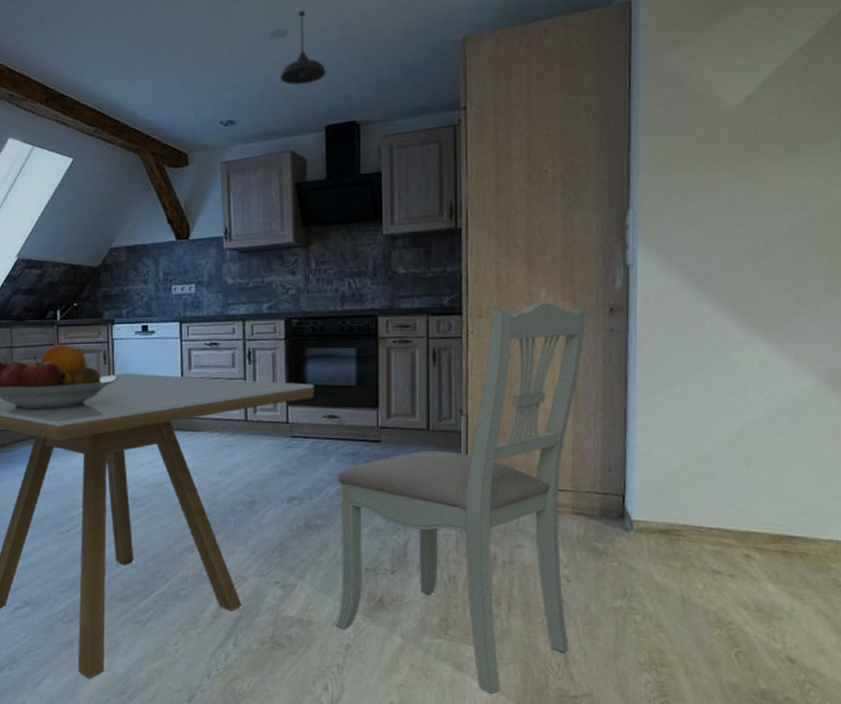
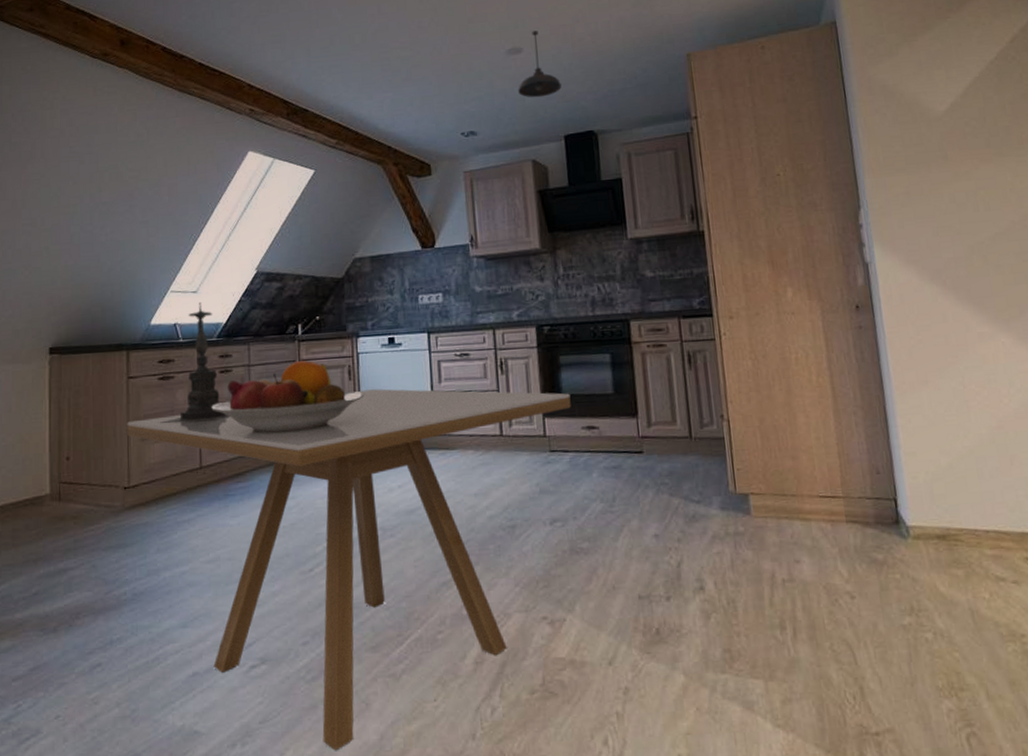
dining chair: present [336,302,586,695] -> none [600,301,863,738]

